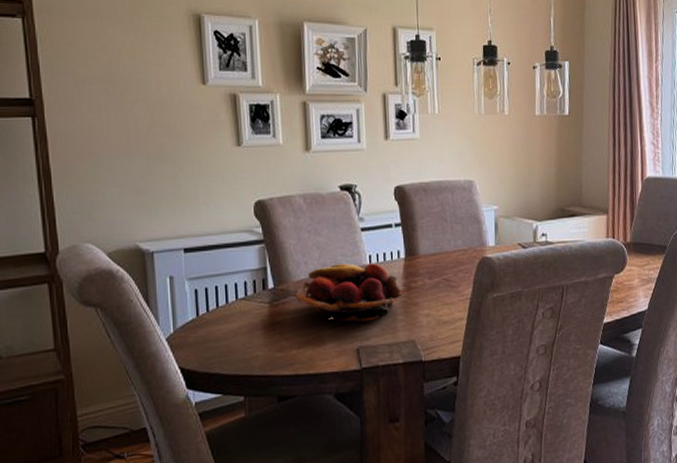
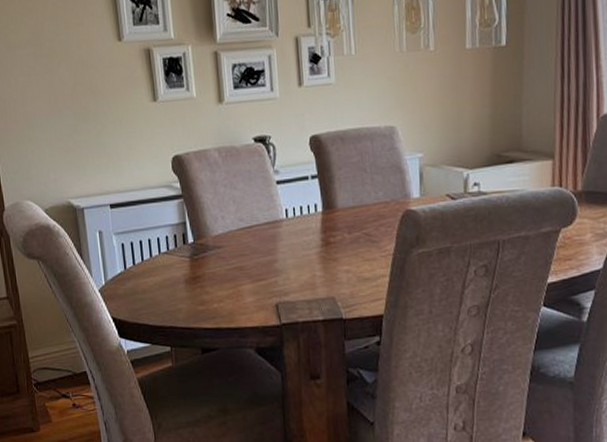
fruit basket: present [292,263,405,322] -> none [211,217,323,278]

